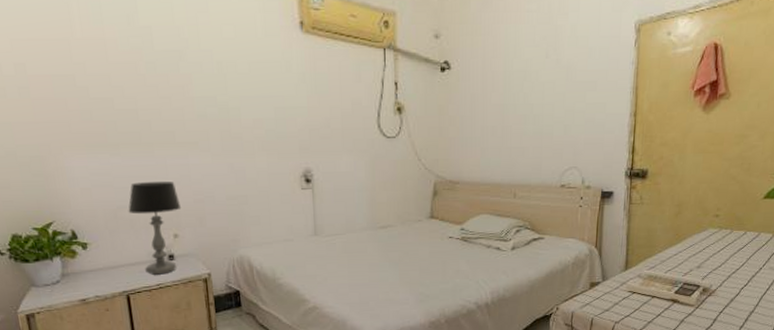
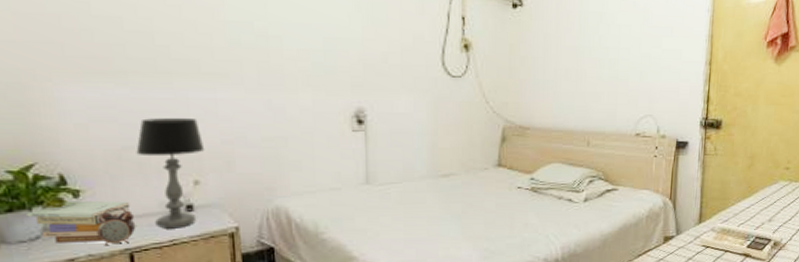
books: none [49,251,126,286] -> present [27,200,131,243]
alarm clock: none [101,257,131,289] -> present [96,207,136,246]

